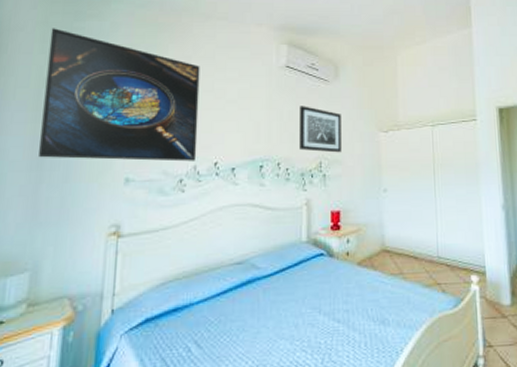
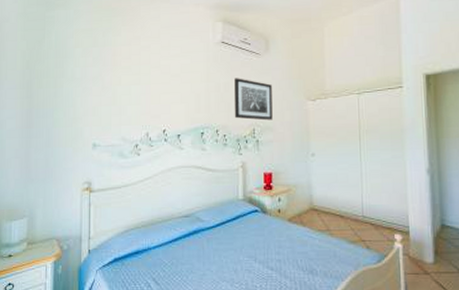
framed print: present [39,28,200,162] -> none [27,18,148,129]

